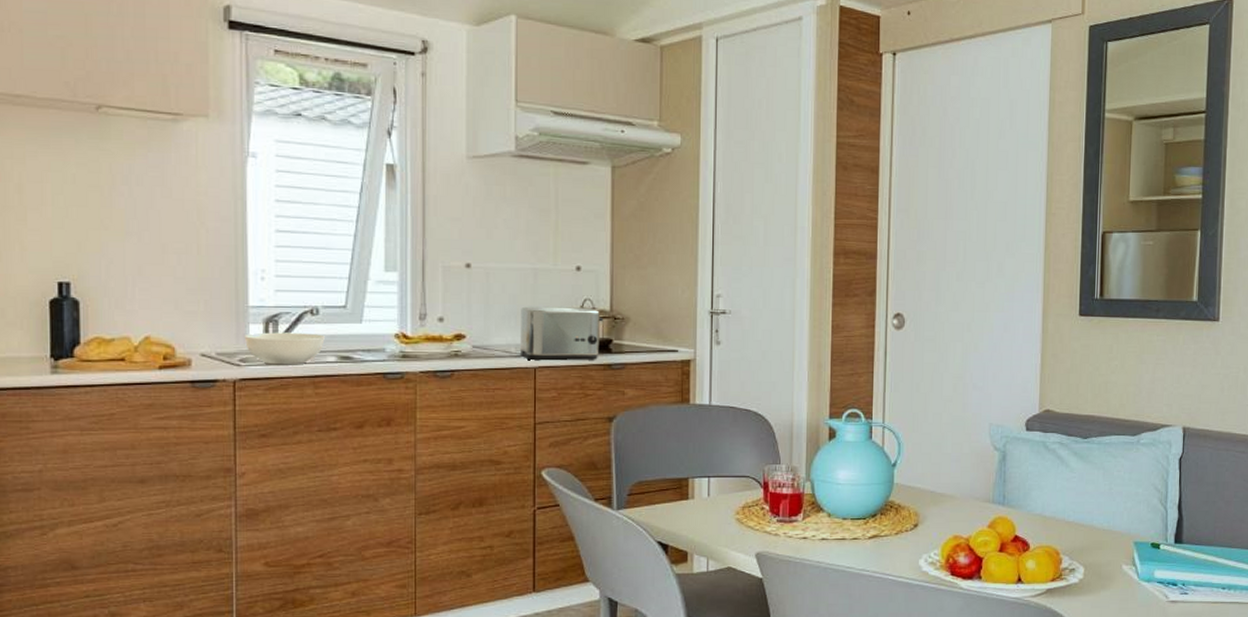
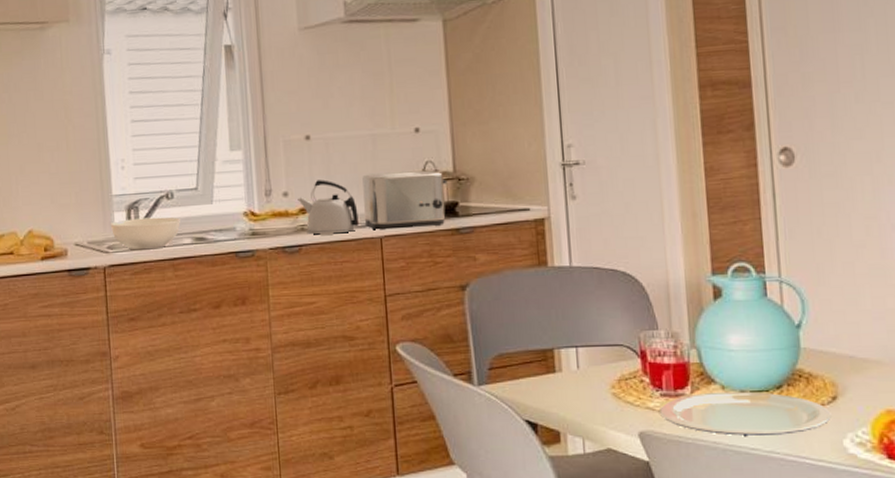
kettle: none [453,308,514,363] -> present [298,180,359,236]
plate: none [775,518,912,556] -> present [660,391,832,436]

